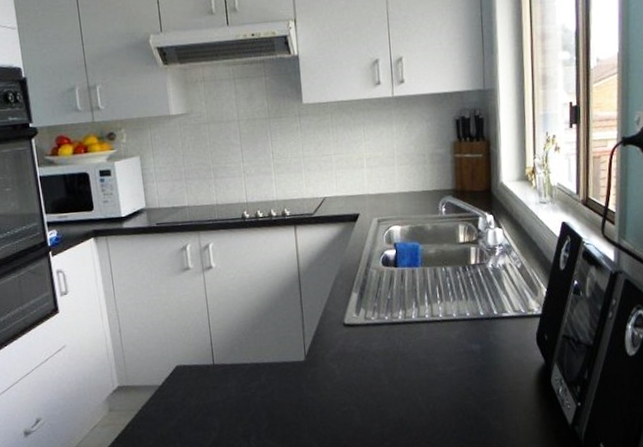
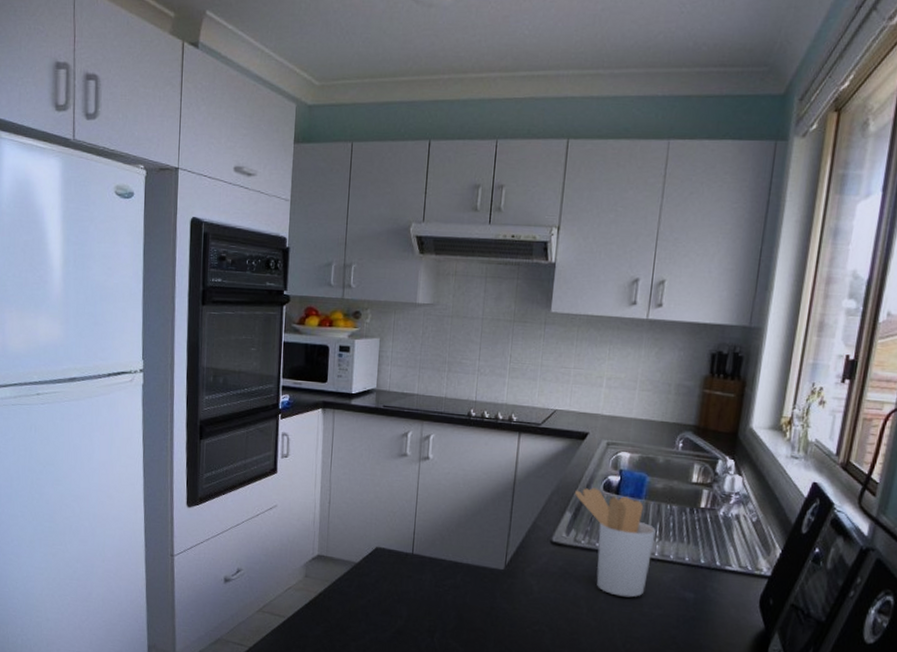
utensil holder: none [356,265,437,362] -> present [574,487,656,598]

